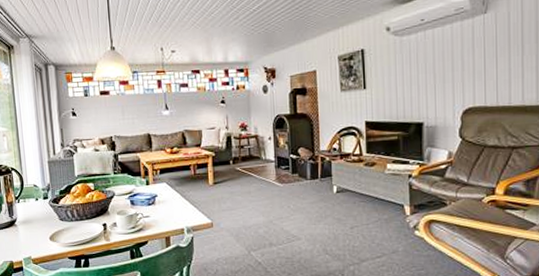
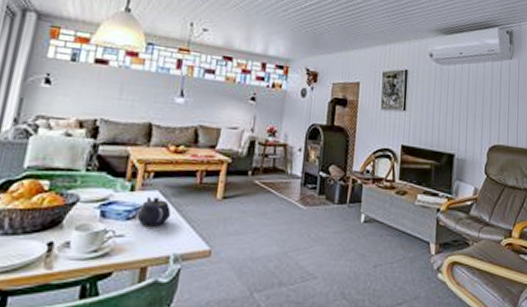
teapot: none [154,187,179,209] -> present [136,196,171,227]

